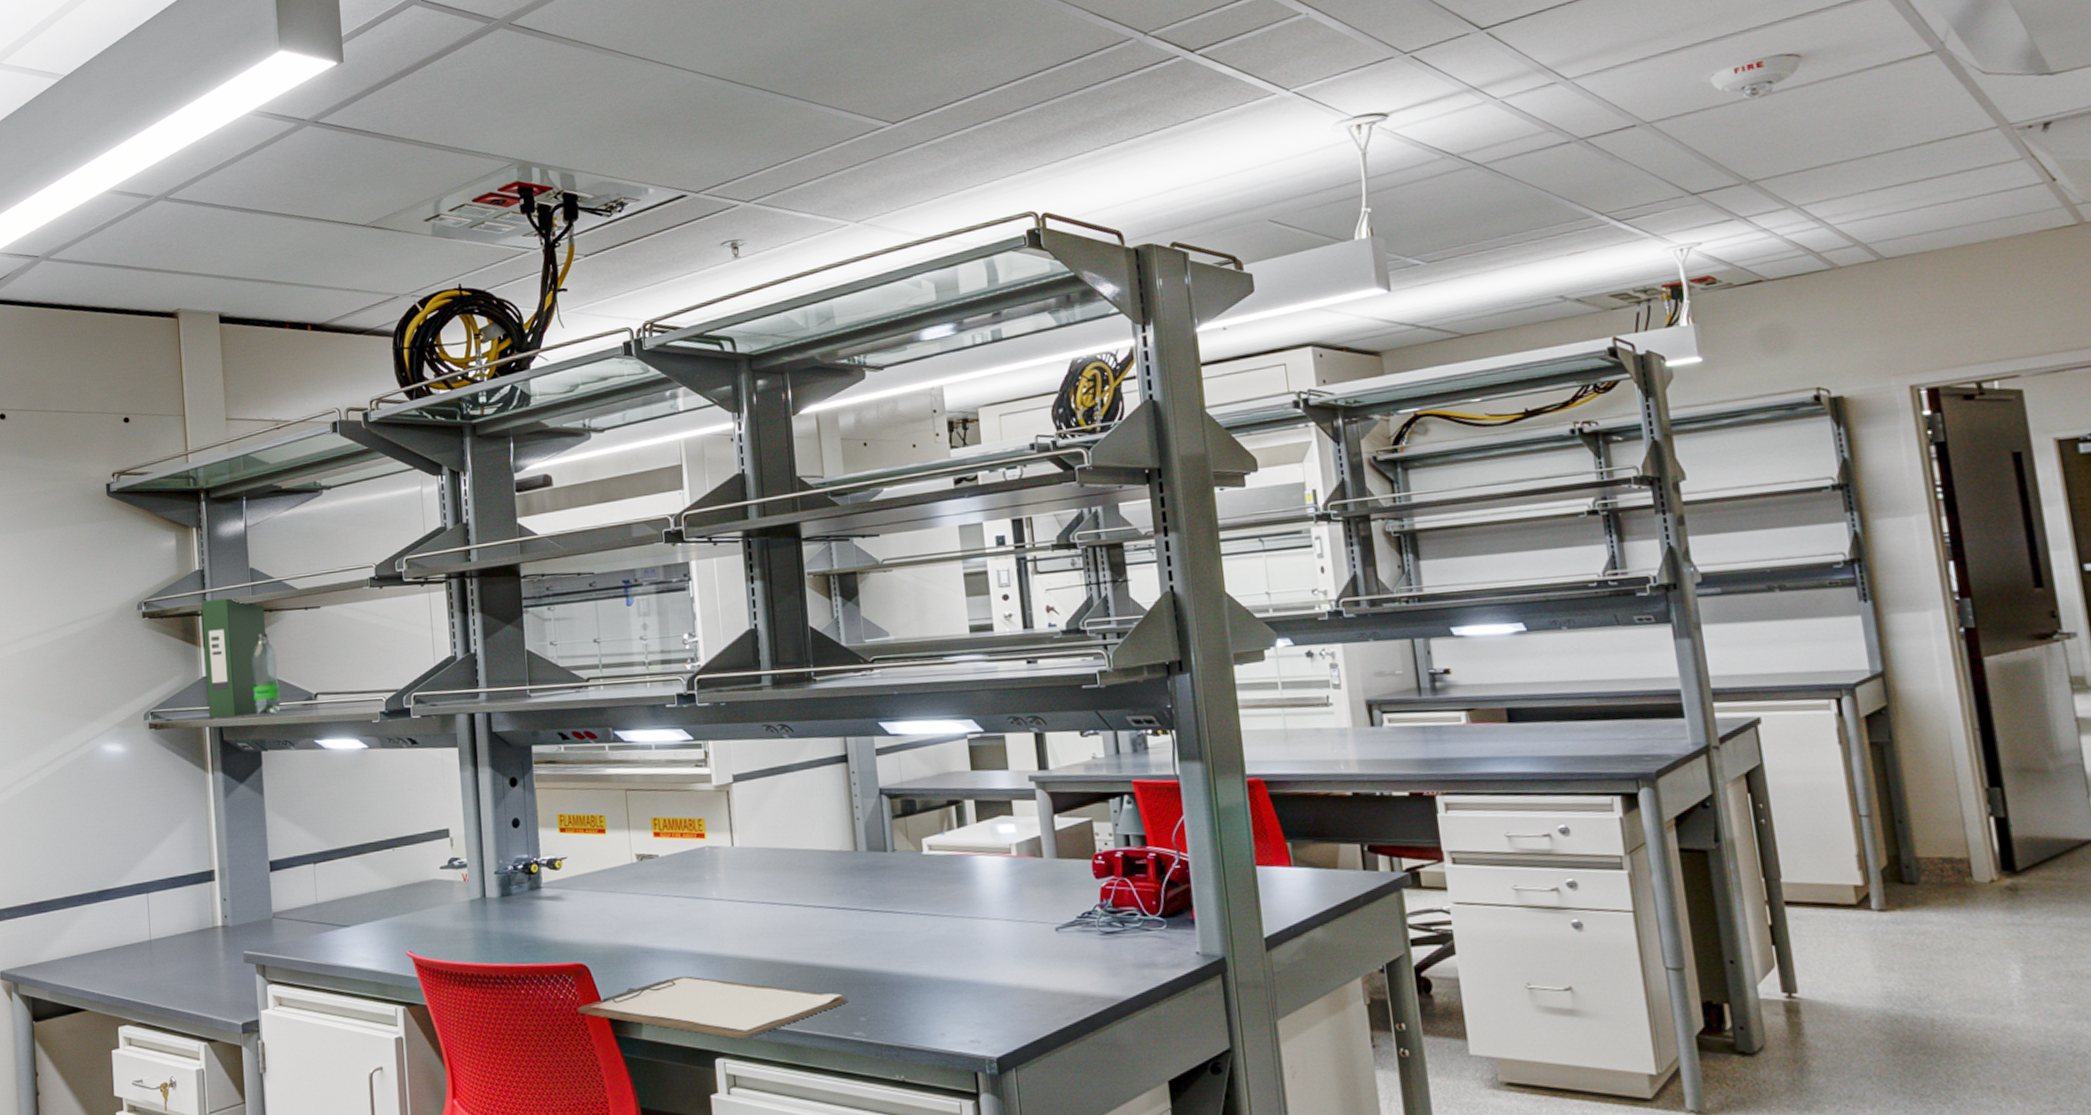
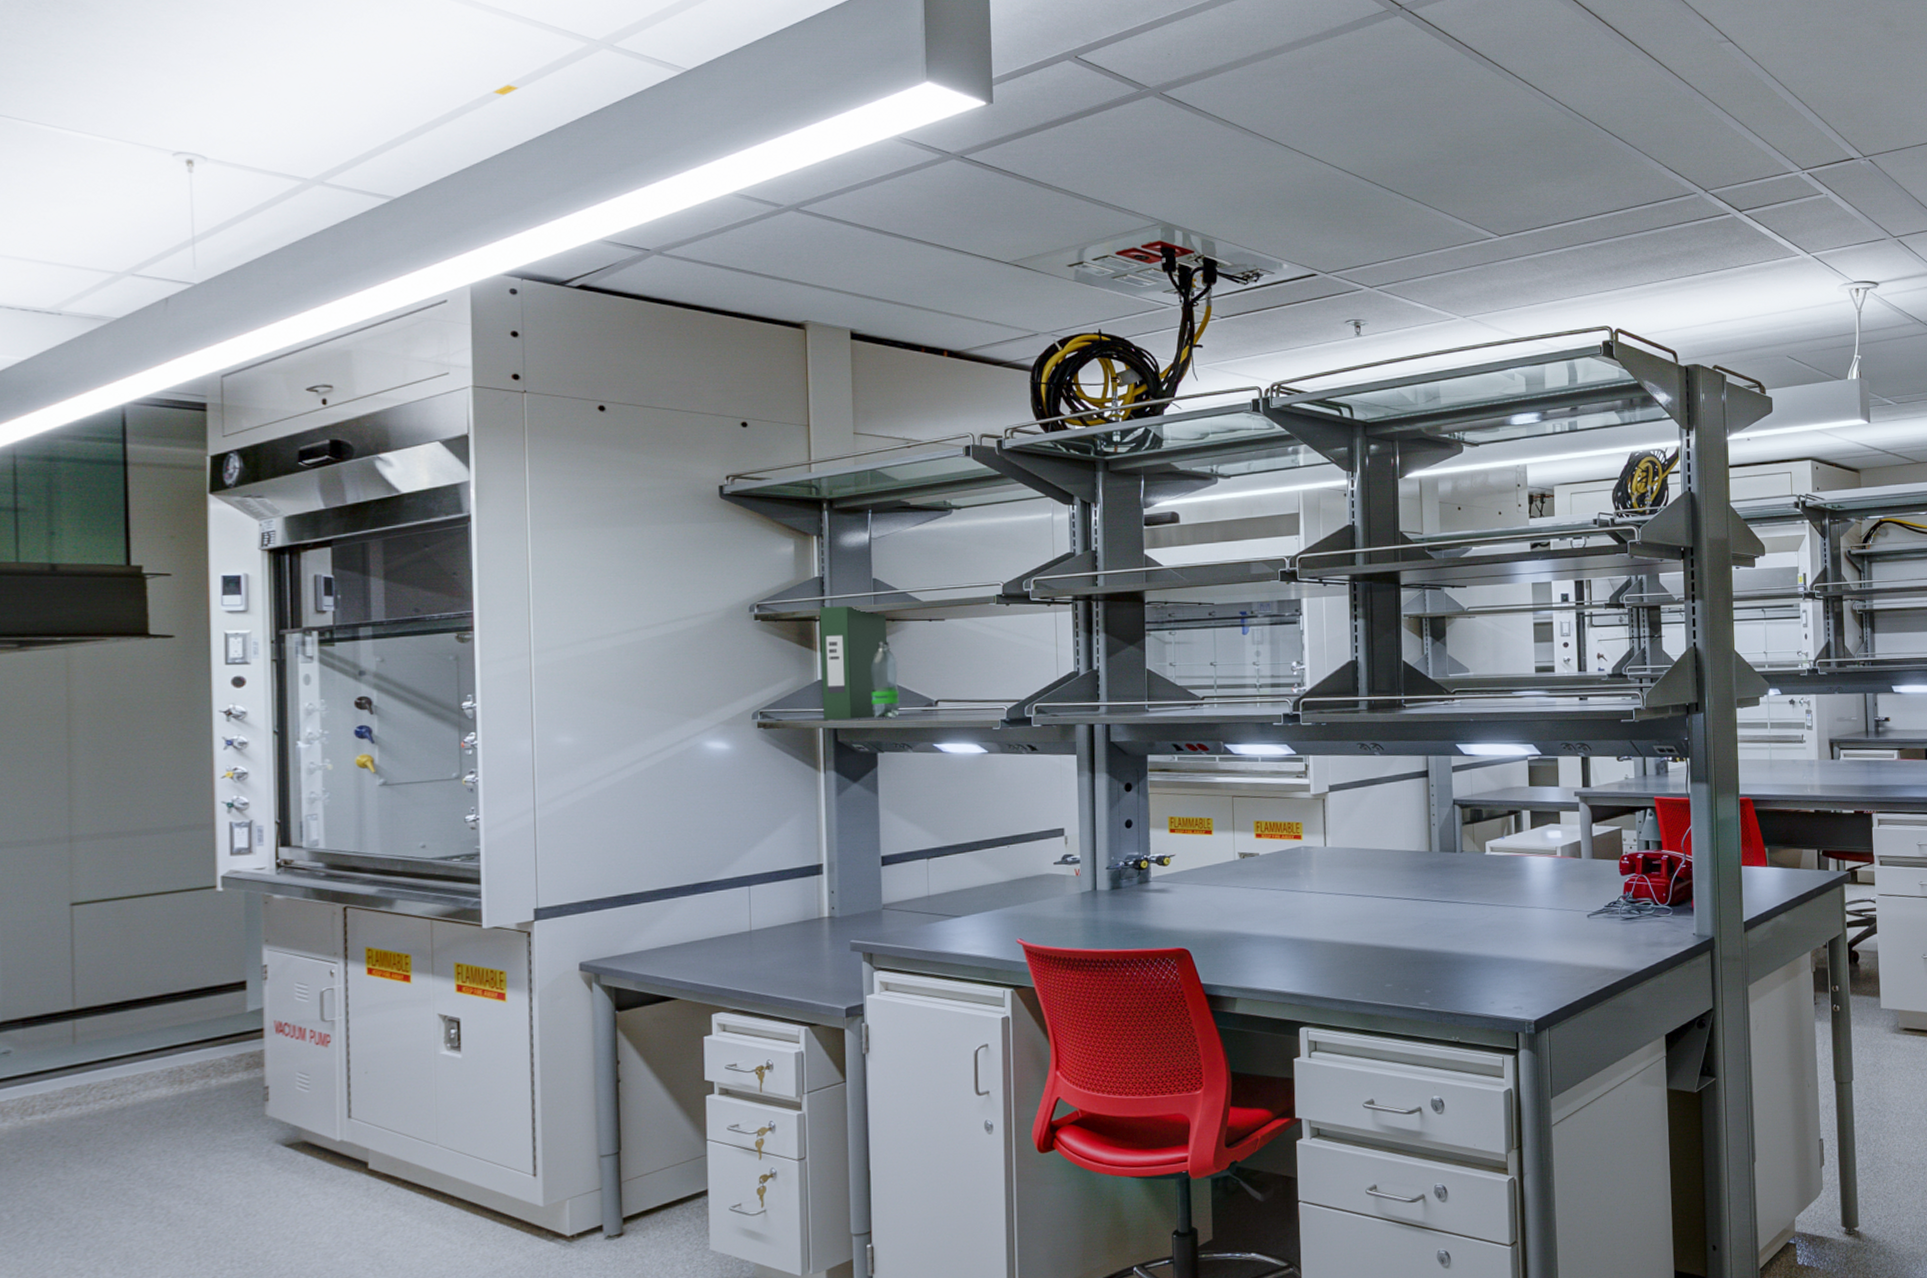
clipboard: present [578,976,847,1039] -> none [1178,957,1415,1010]

